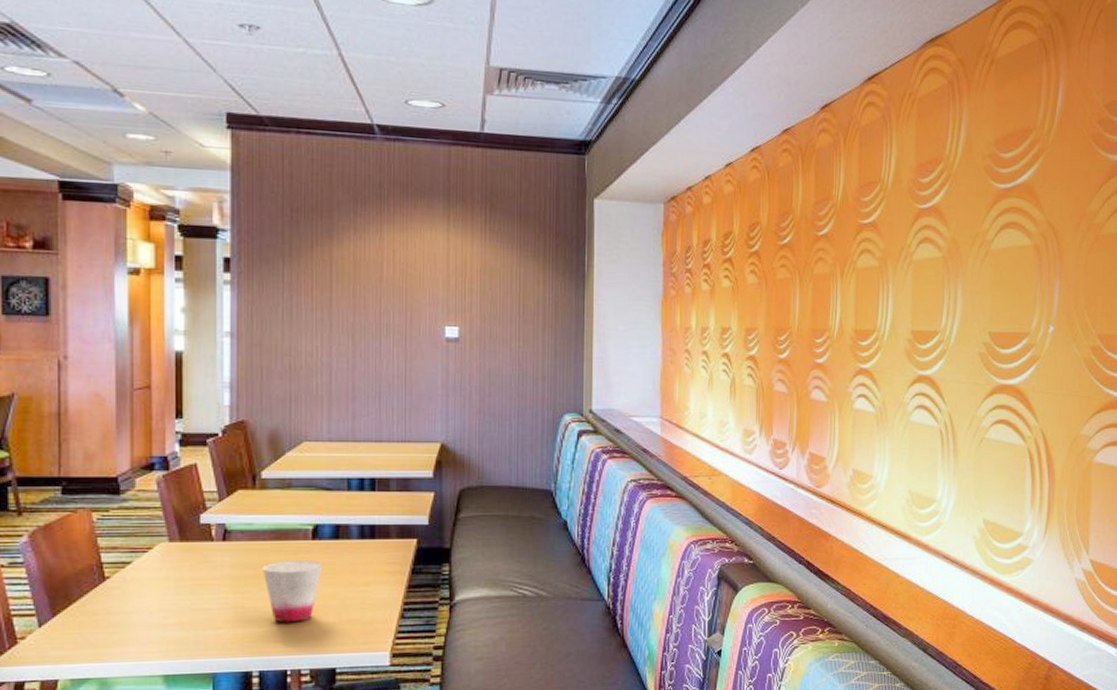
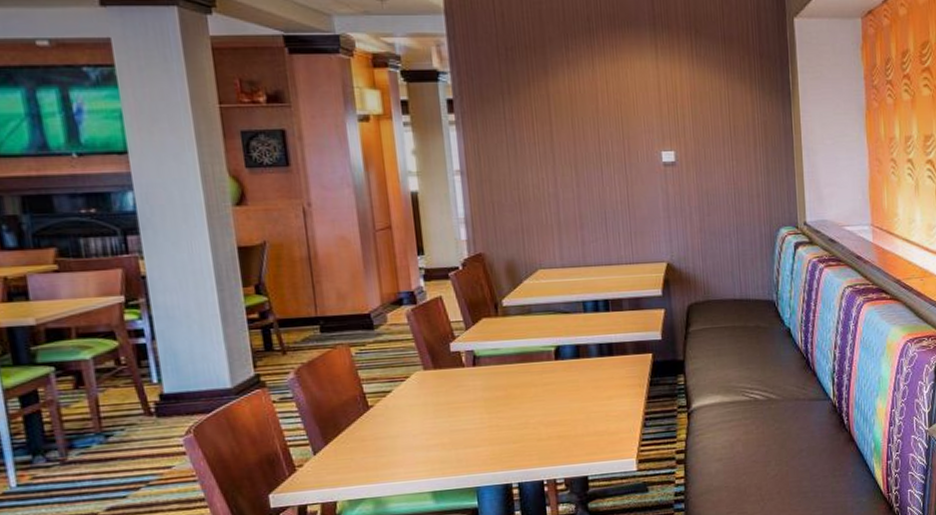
cup: present [262,560,323,623] -> none [512,379,567,438]

